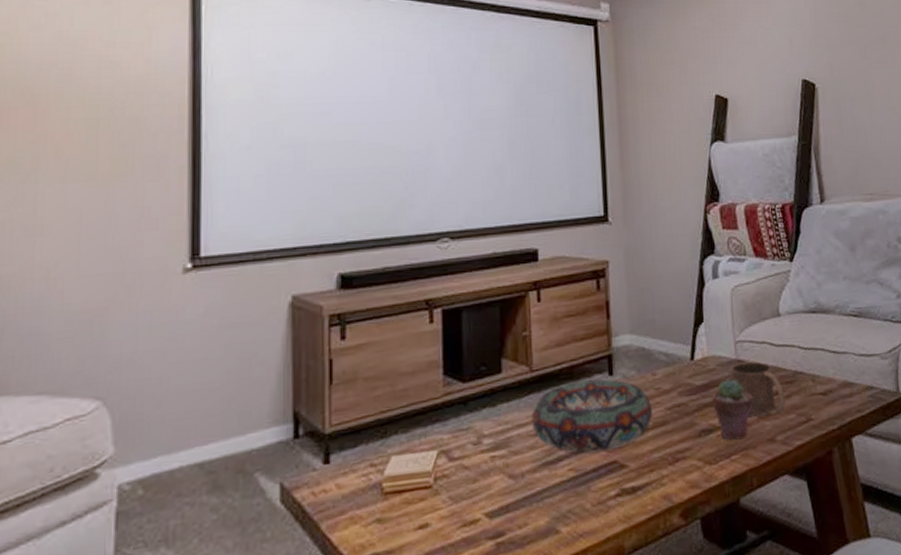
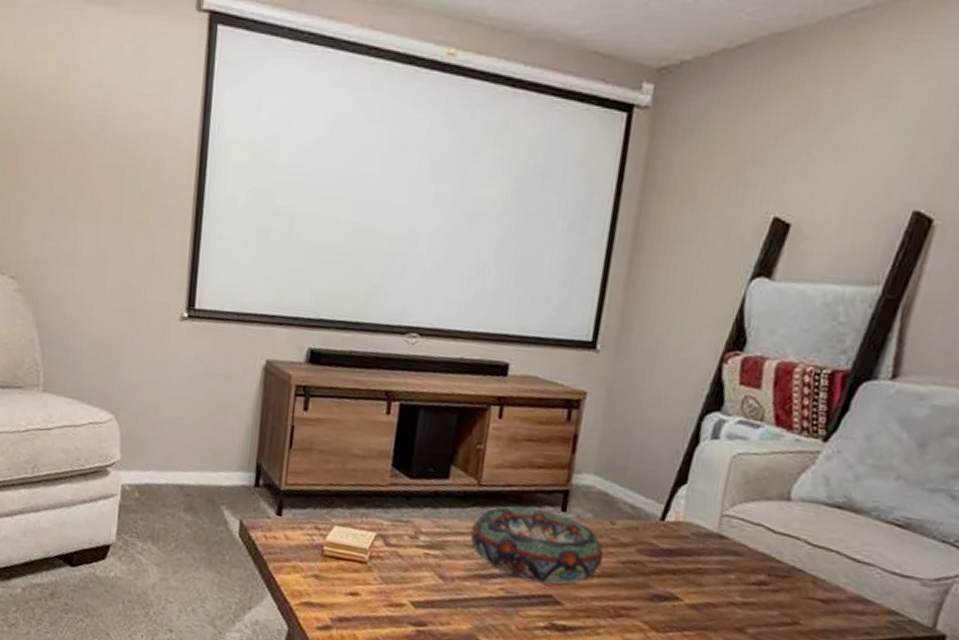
potted succulent: present [711,379,753,441] -> none [674,552,728,619]
mug: present [731,362,786,417] -> none [706,538,772,606]

